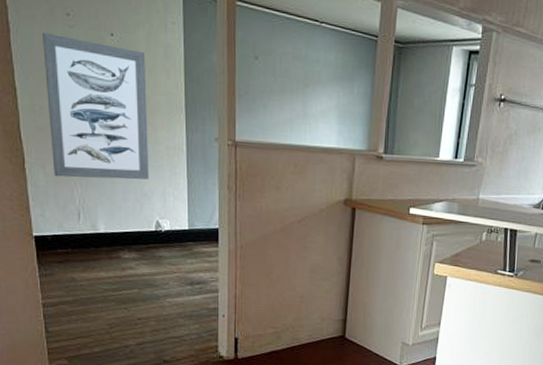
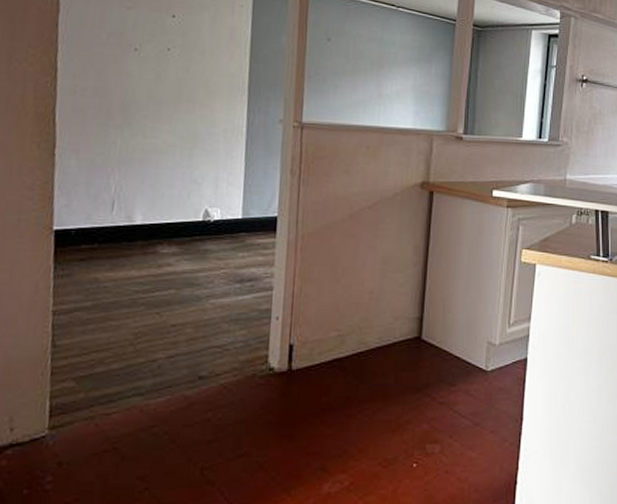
wall art: present [43,32,149,180] -> none [88,13,209,165]

